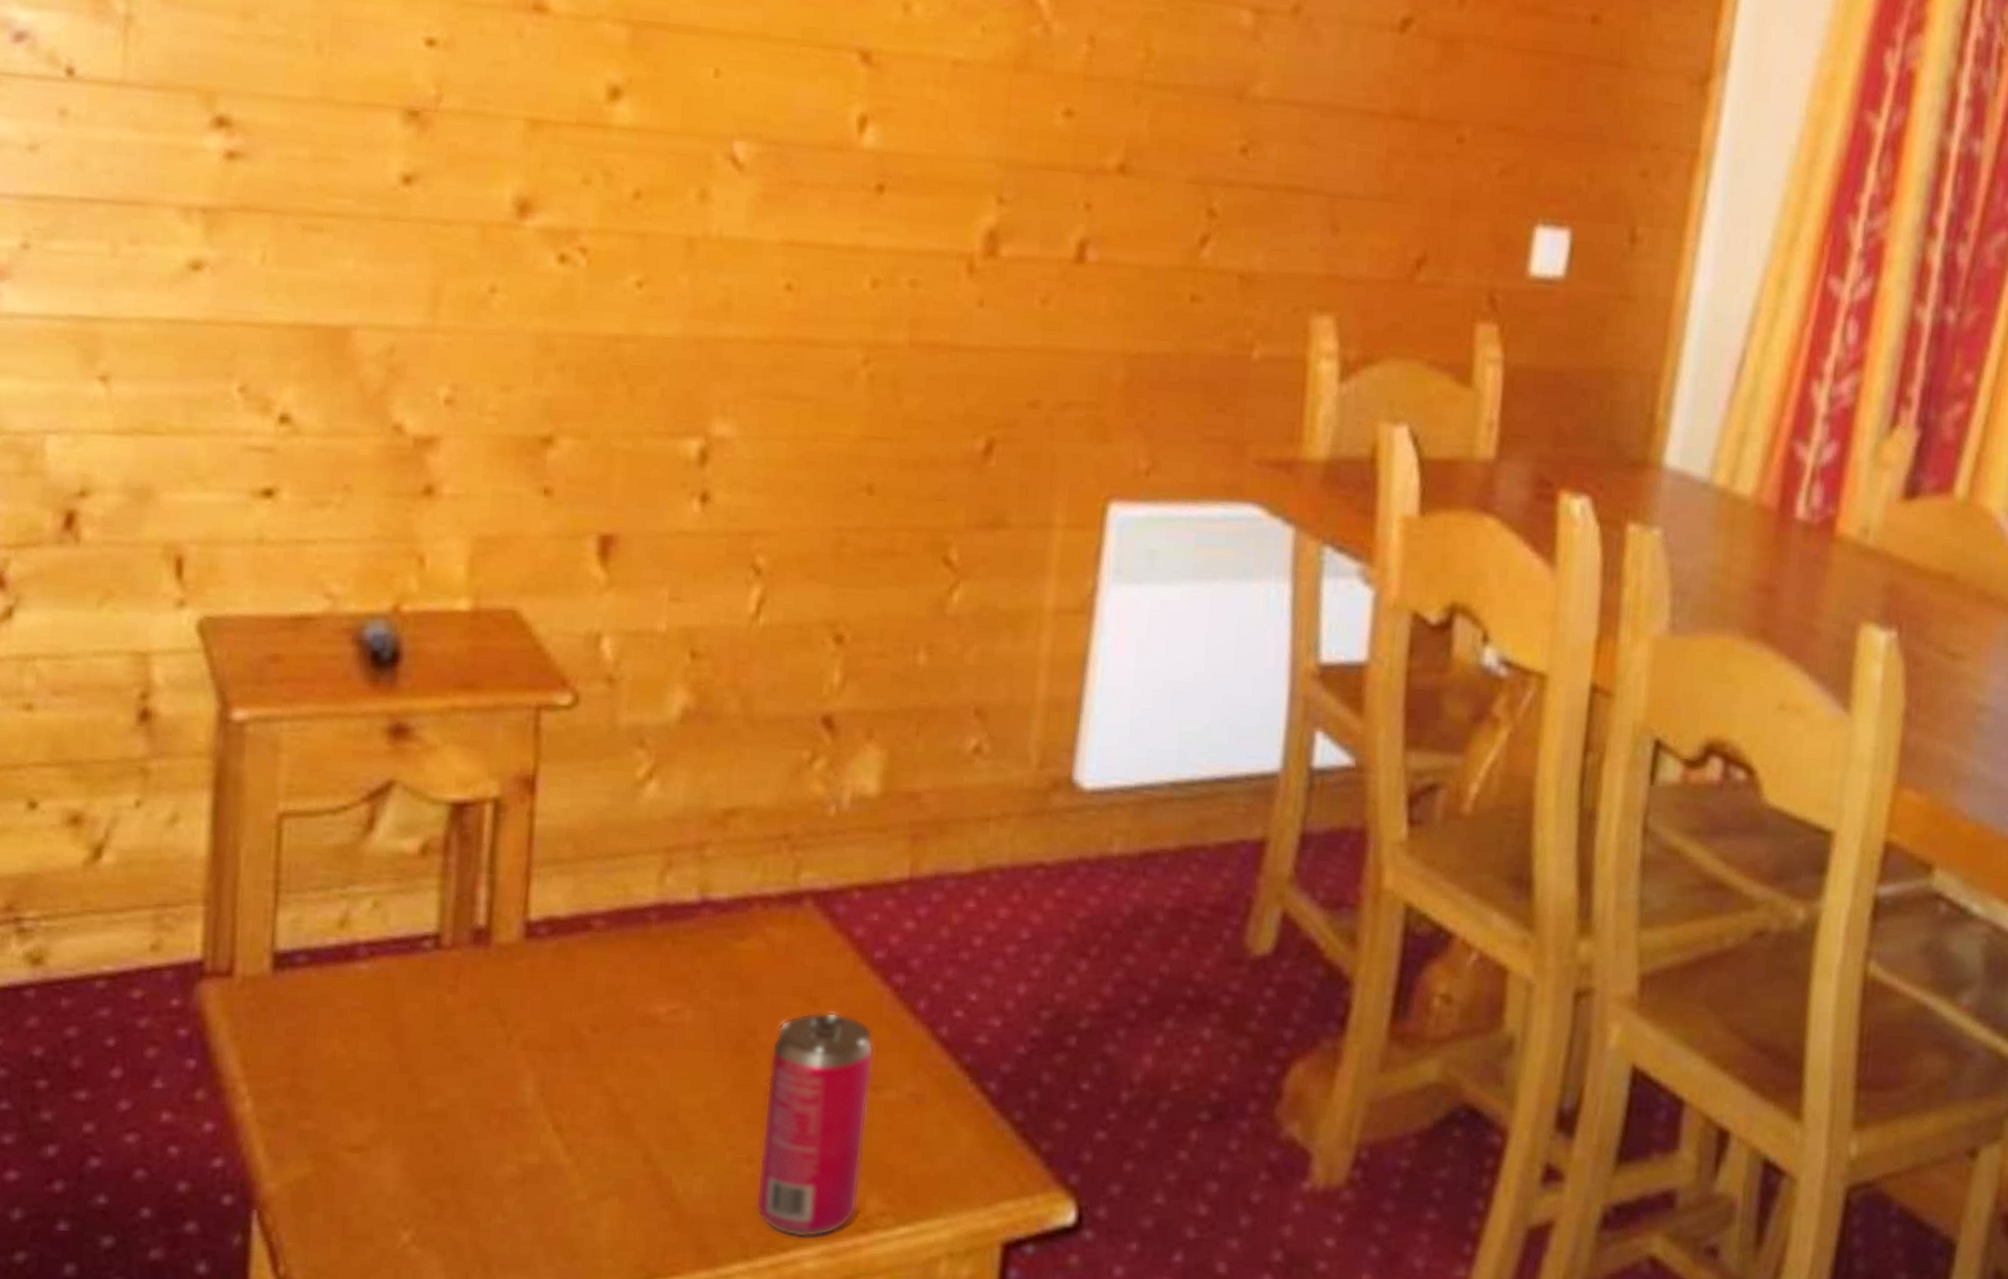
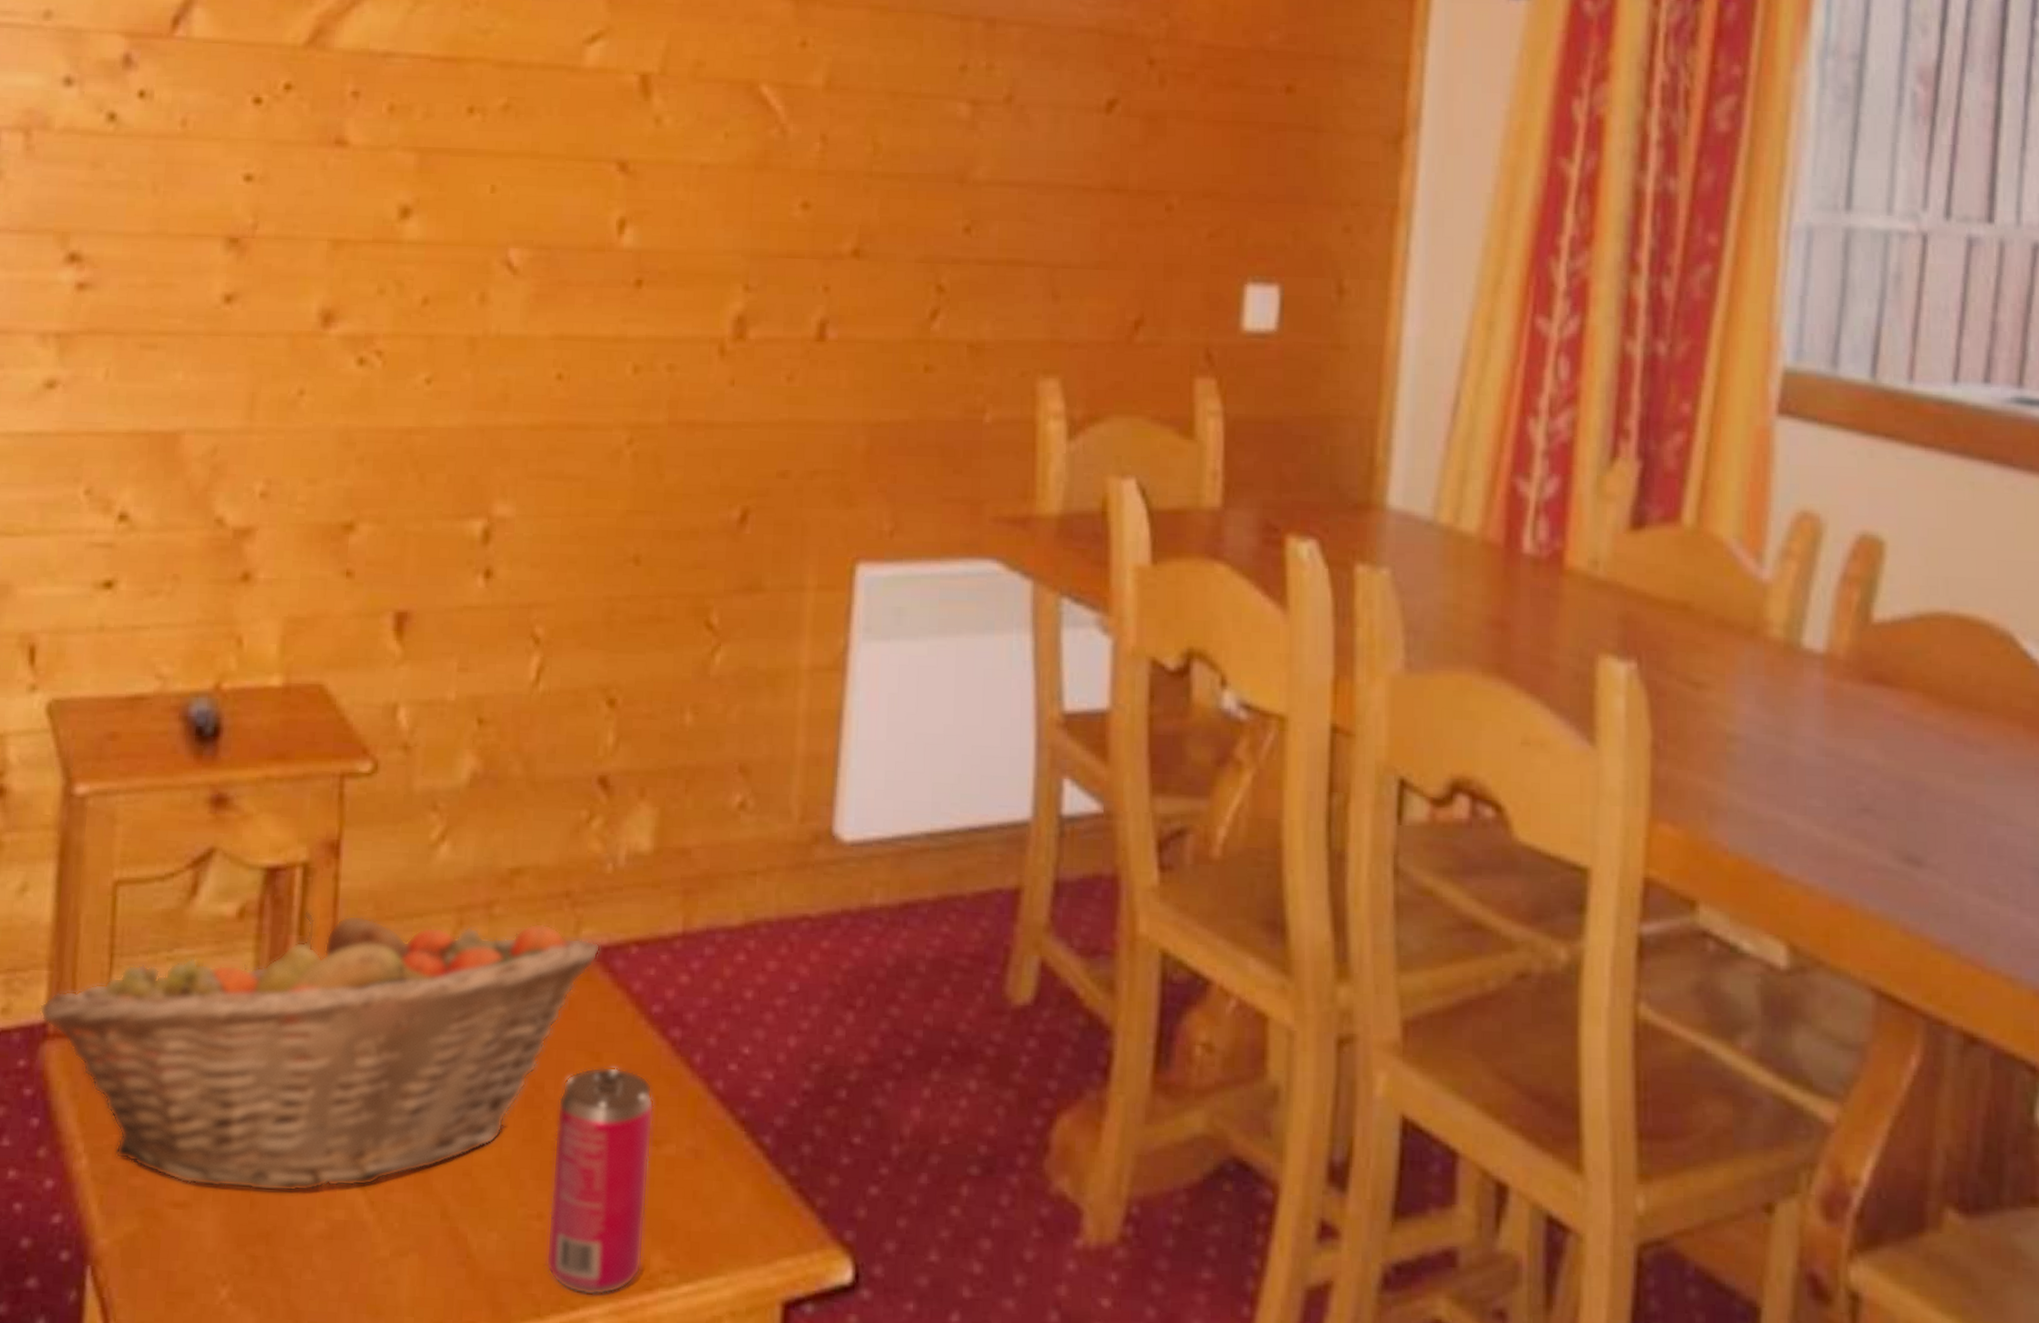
fruit basket: none [194,849,821,1136] -> present [39,911,601,1192]

